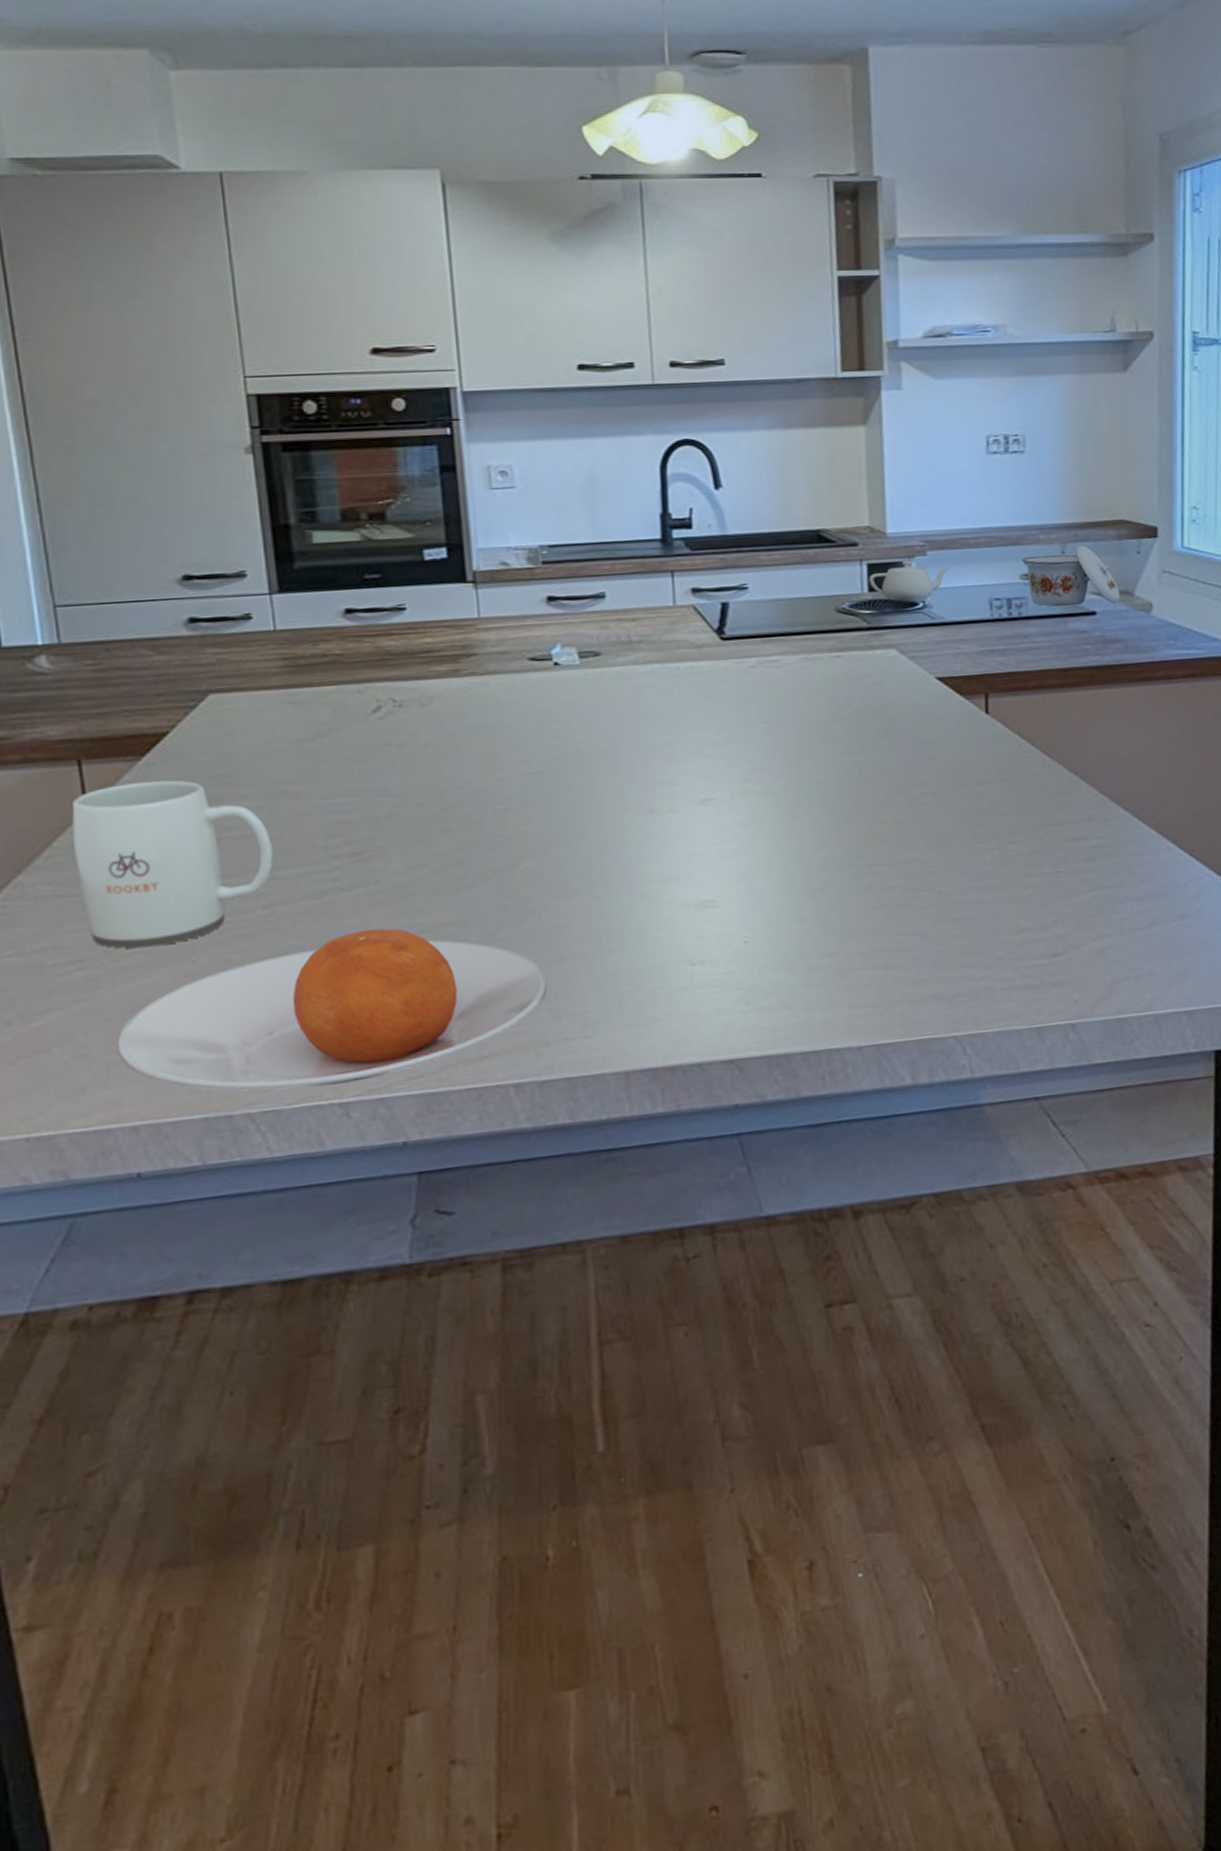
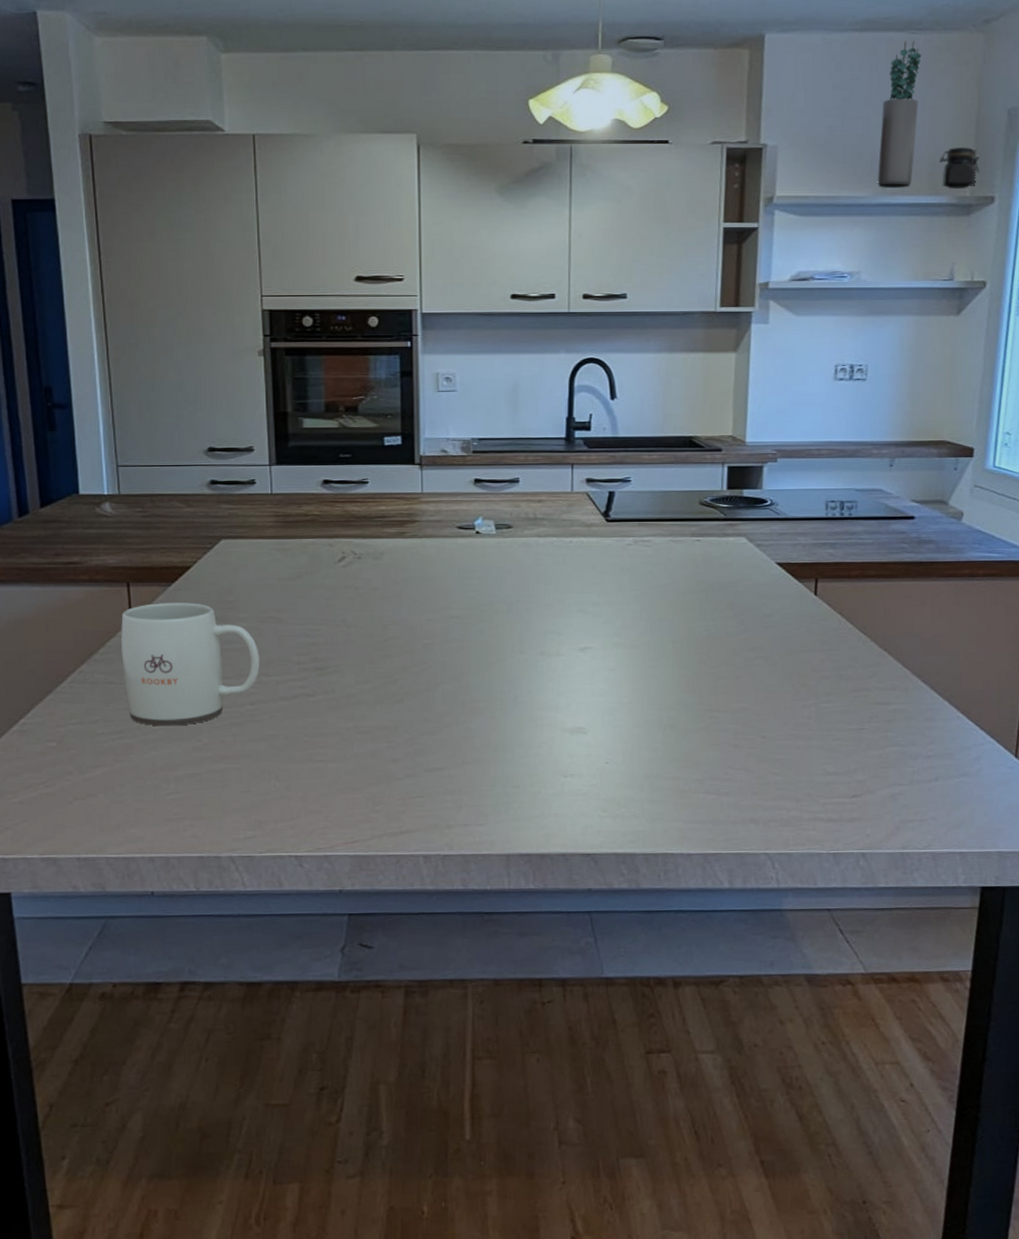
plate: present [117,928,548,1091] -> none [142,727,454,842]
teapot: present [868,560,951,604] -> none [728,465,796,500]
vase: none [1014,55,1058,226] -> present [877,41,922,188]
cooking pot: present [1019,545,1121,607] -> none [852,460,937,511]
jar: none [1087,177,1134,226] -> present [940,147,980,189]

